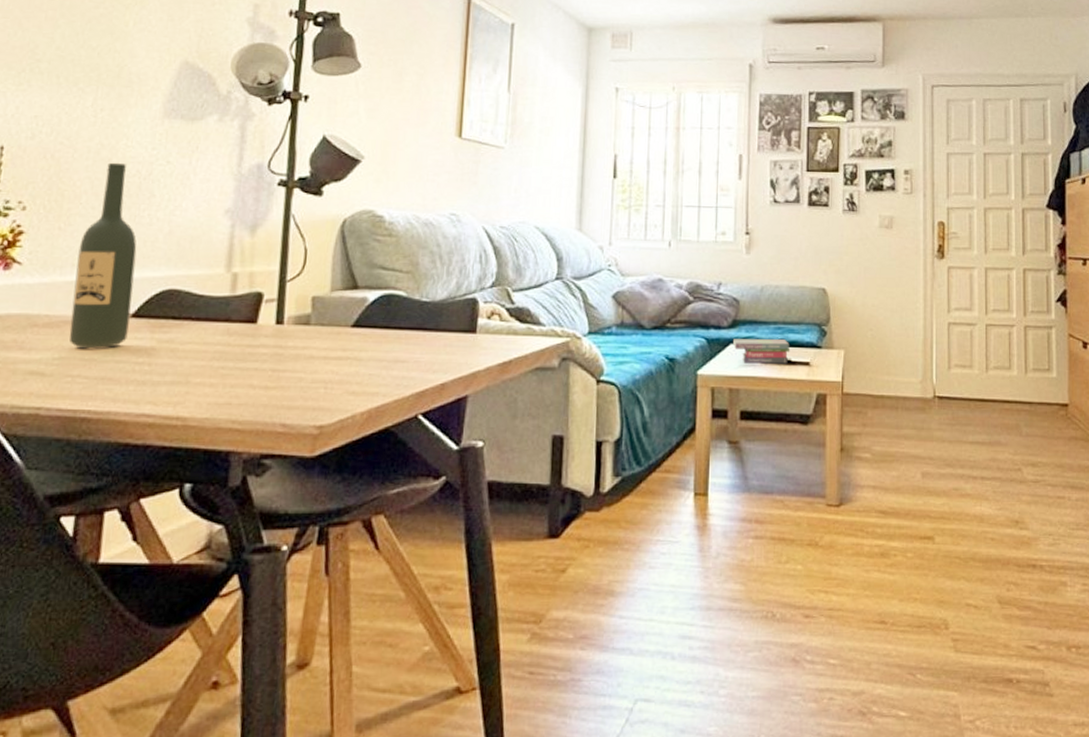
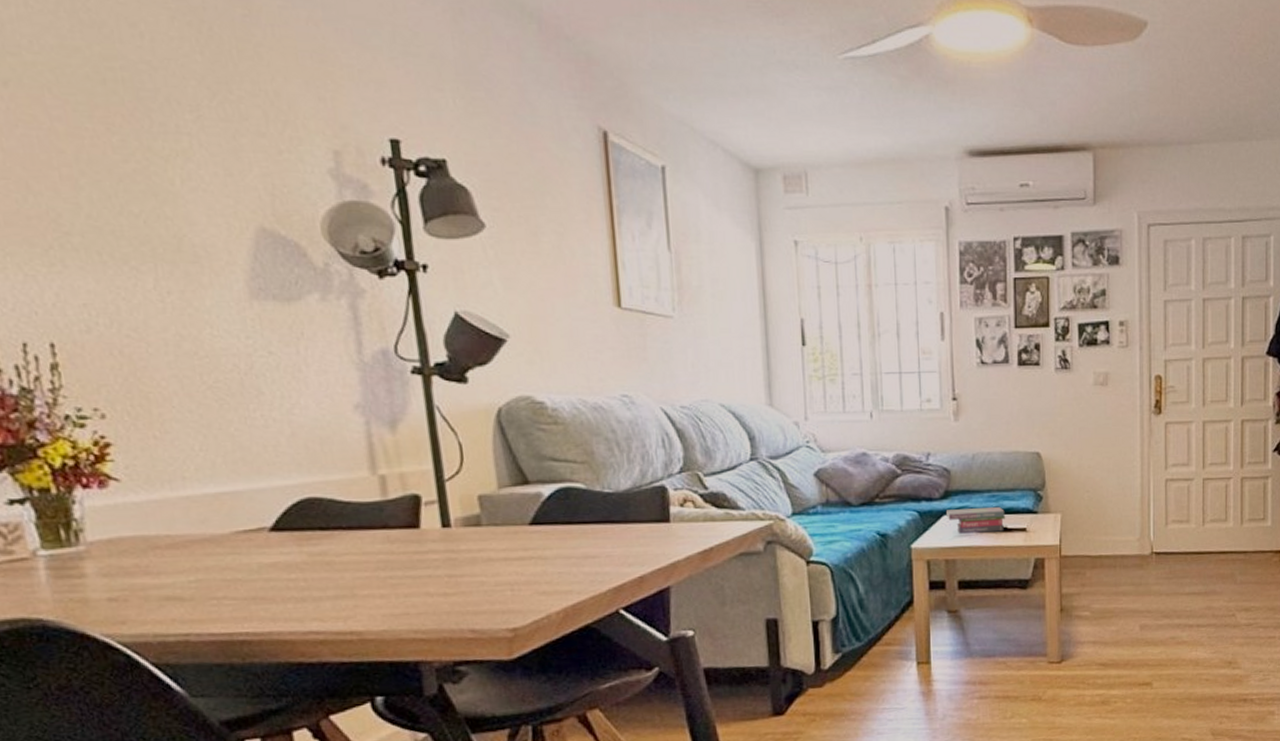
wine bottle: present [69,162,137,349] -> none [185,356,272,569]

